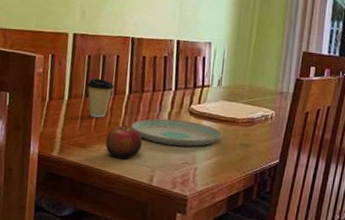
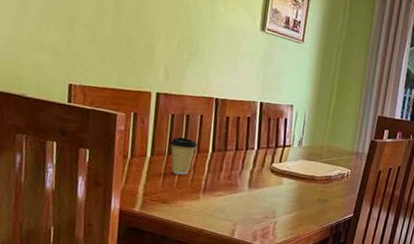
apple: present [106,124,143,159] -> none [188,181,225,213]
plate: present [130,118,222,147] -> none [213,176,302,202]

